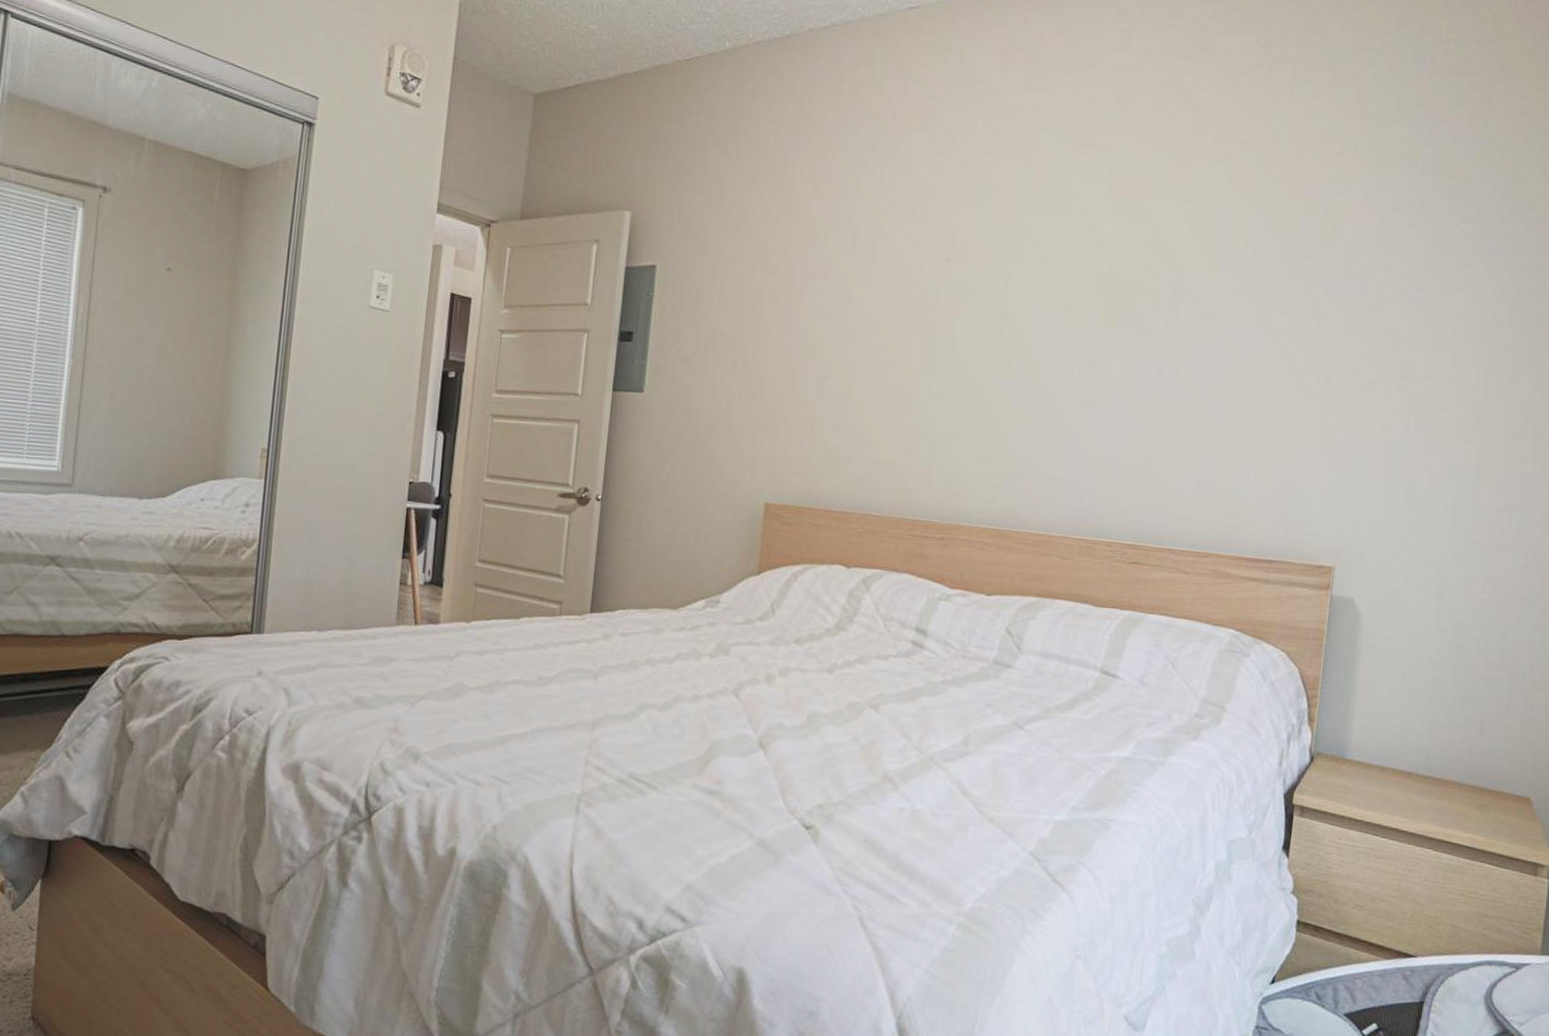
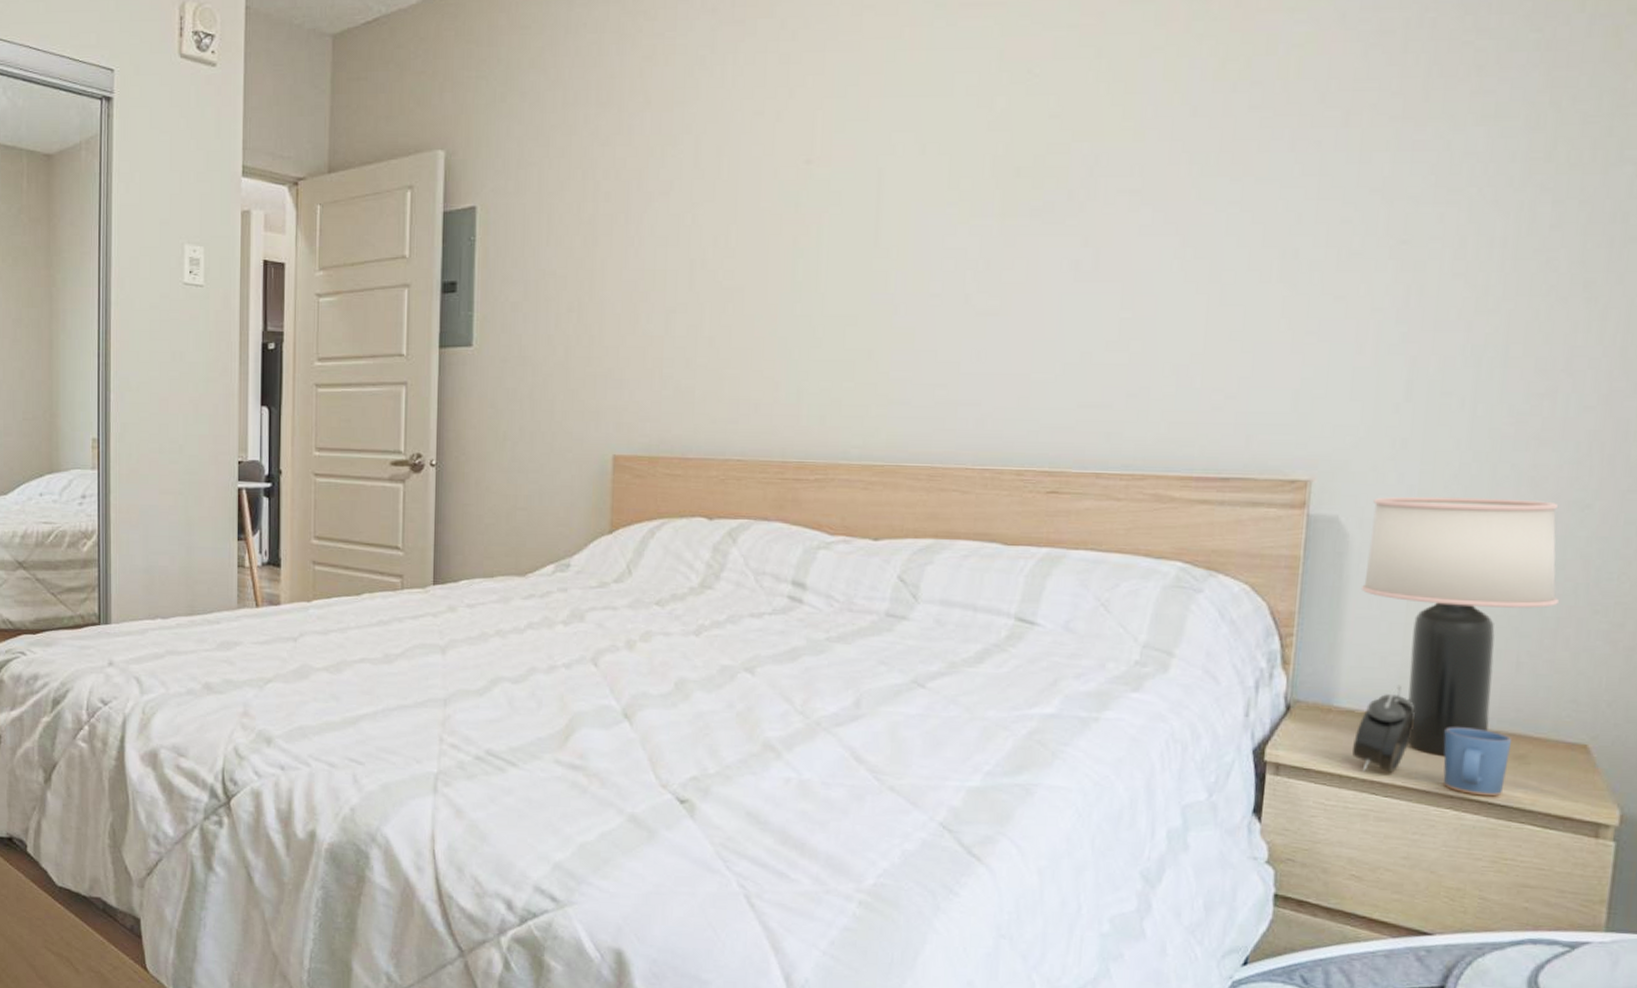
alarm clock: none [1359,742,1407,817] -> present [1352,685,1416,773]
table lamp: none [1370,584,1513,803] -> present [1362,496,1559,755]
mug: none [1426,779,1477,839] -> present [1443,727,1512,797]

